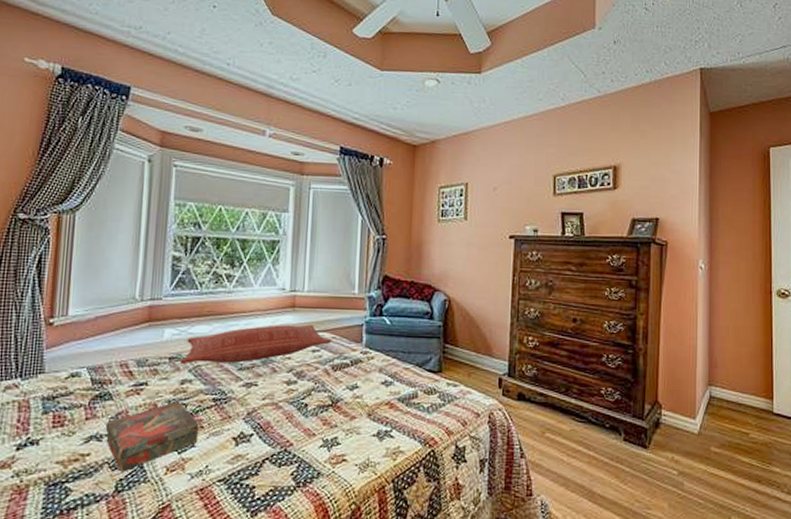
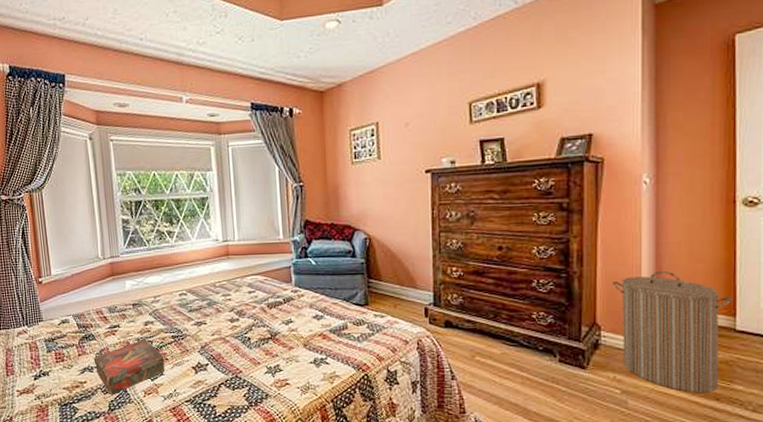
pillow: present [179,324,332,365] -> none [141,269,265,310]
laundry hamper: none [672,352,771,475] -> present [612,270,733,393]

